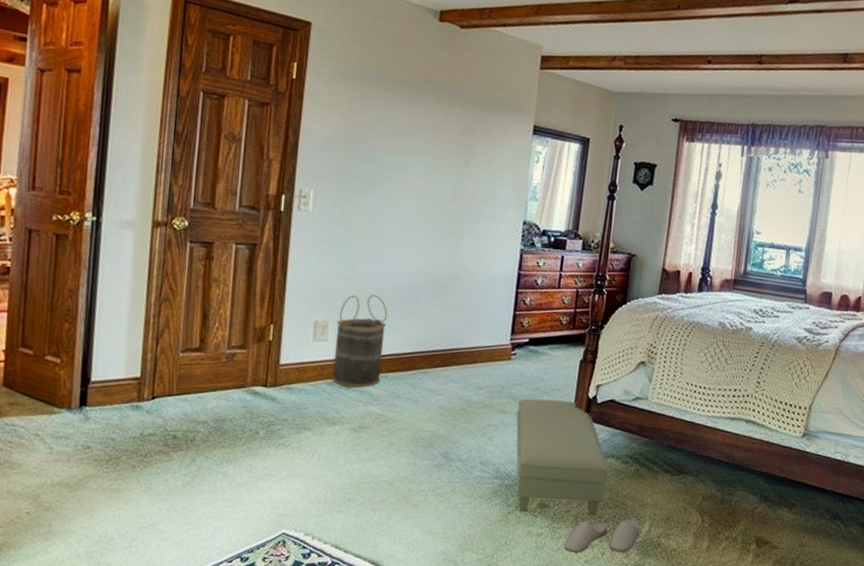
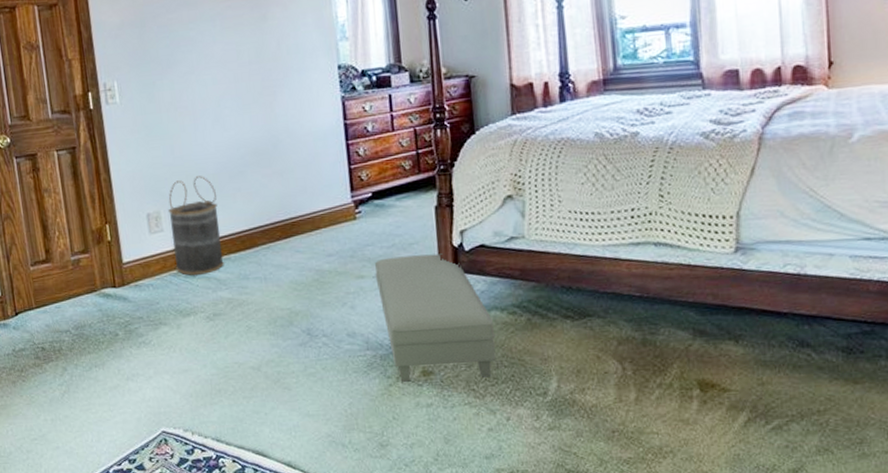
slippers: present [563,519,639,553] -> none [459,376,546,421]

